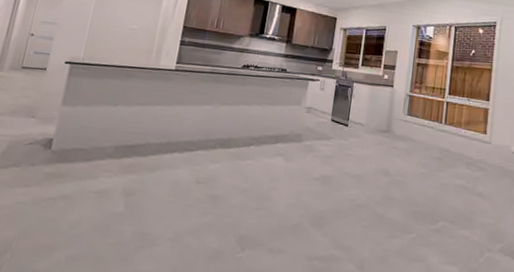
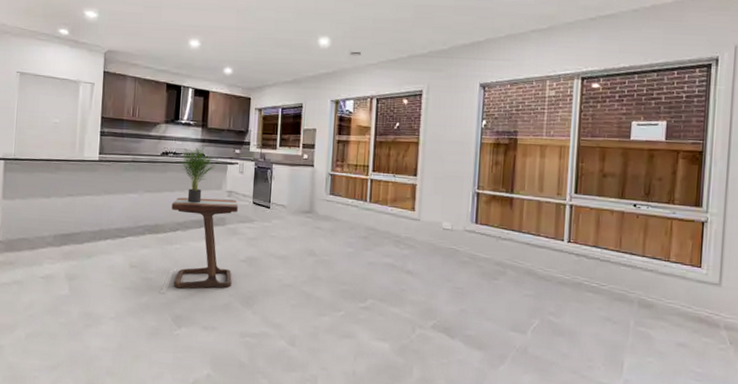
side table: none [225,111,317,212] -> present [159,197,239,293]
potted plant: none [261,60,300,118] -> present [180,145,219,203]

